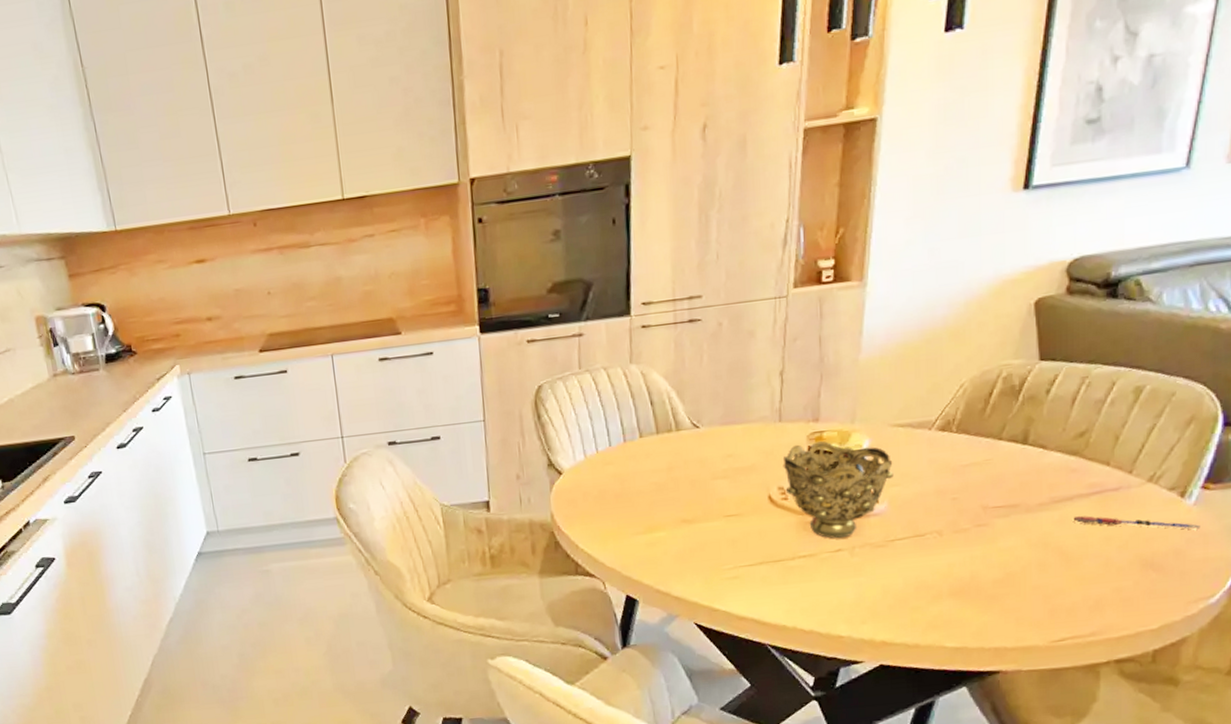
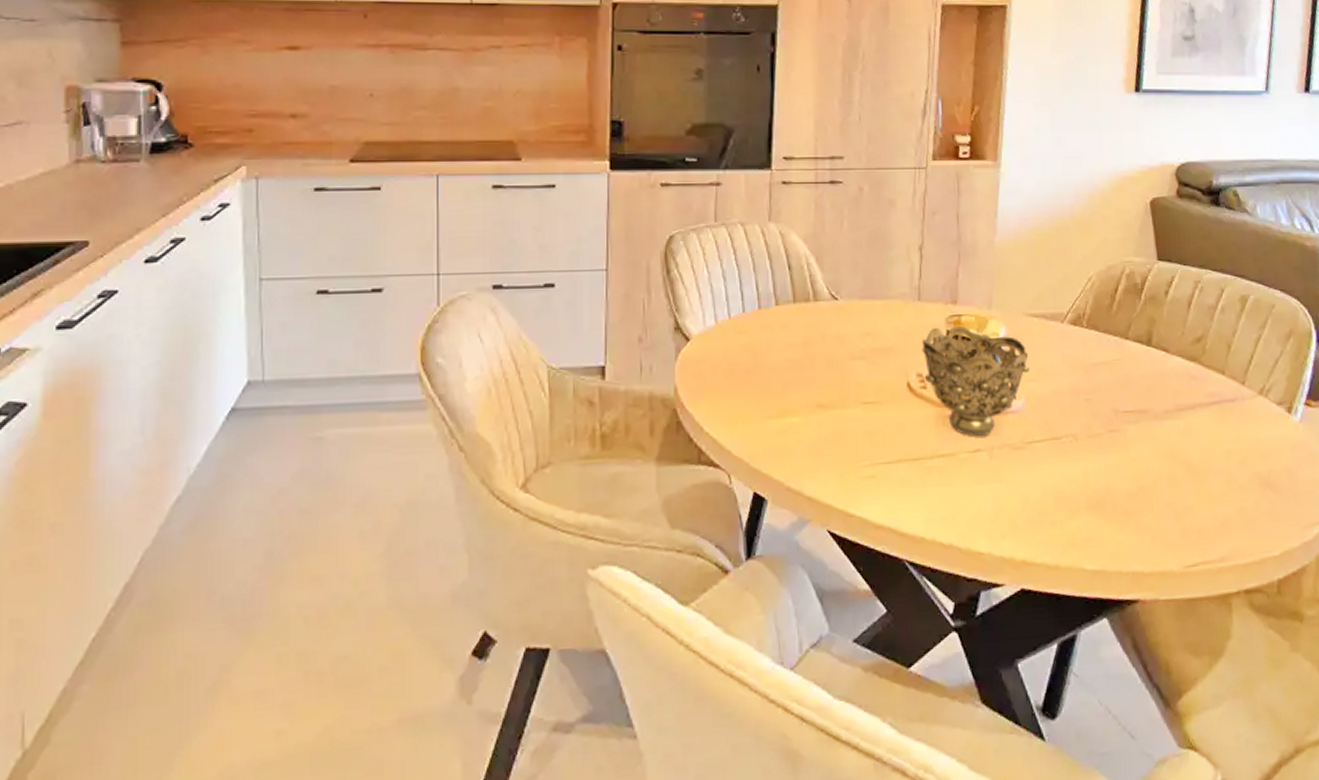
pen: present [1074,515,1201,530] -> none [1197,426,1308,448]

